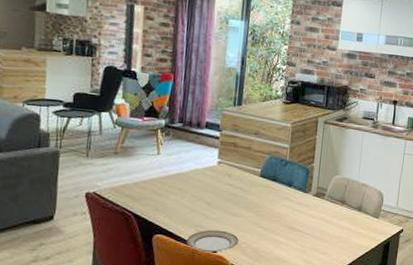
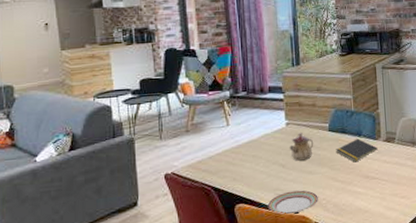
teapot: none [217,174,243,202] -> present [289,133,314,161]
notepad: none [264,188,306,212] -> present [336,138,378,163]

